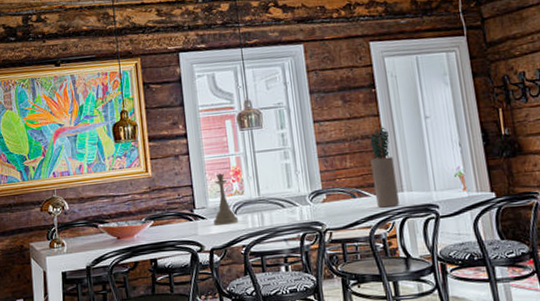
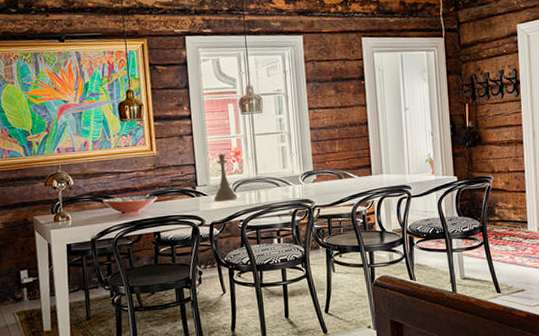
vase: present [370,125,399,208] -> none [356,115,379,188]

